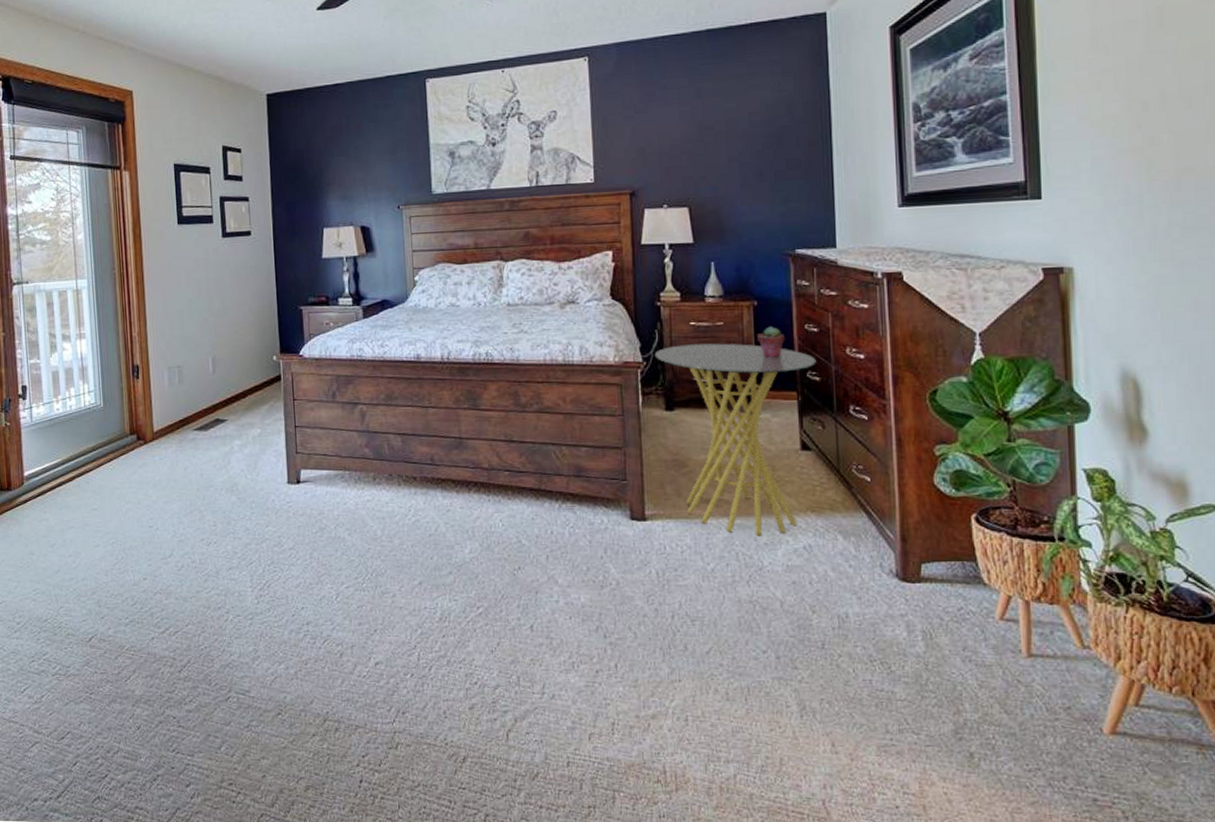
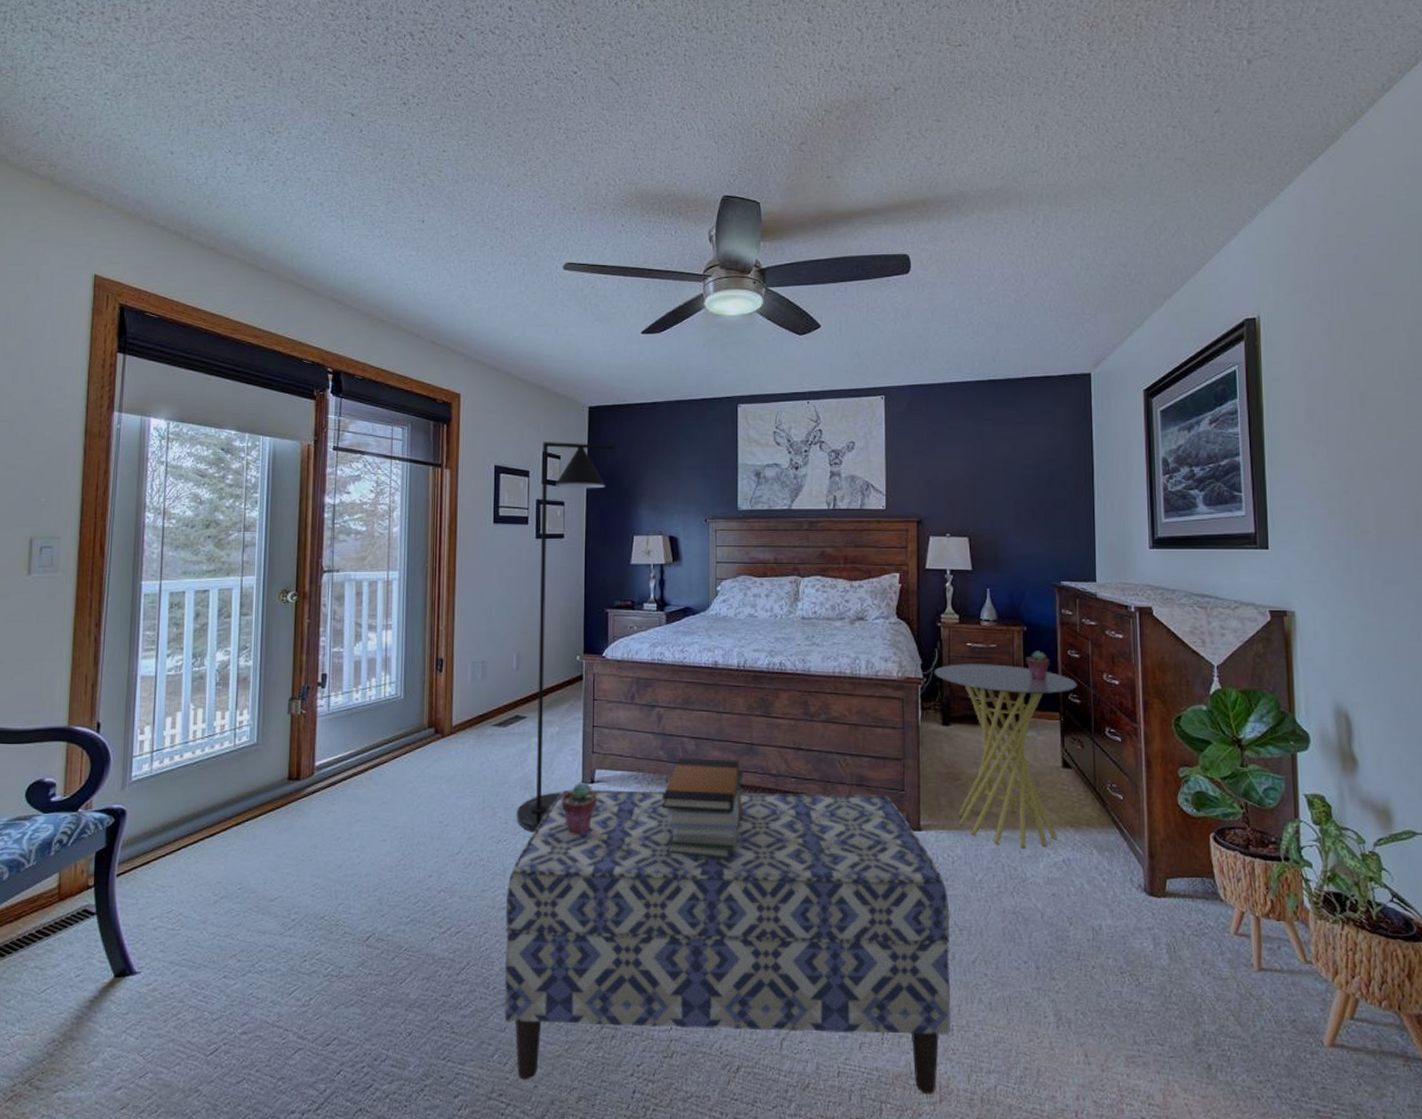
bench: none [221,485,685,784] -> present [504,790,950,1095]
floor lamp: none [222,133,297,534] -> present [516,441,615,832]
potted succulent: none [268,483,304,536] -> present [561,782,597,835]
book stack: none [370,454,455,555] -> present [661,758,744,860]

